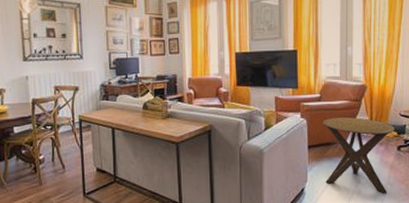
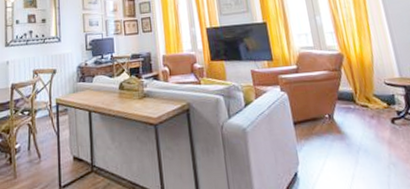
side table: present [323,117,395,194] -> none [304,88,393,177]

